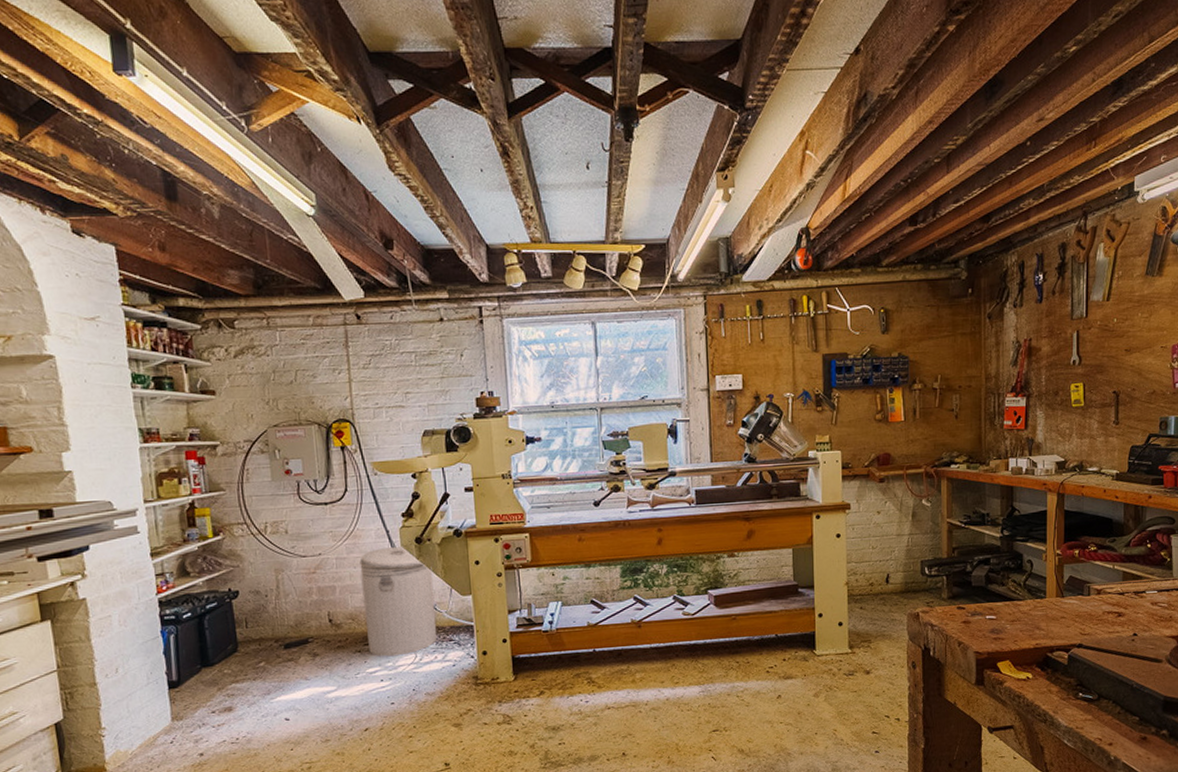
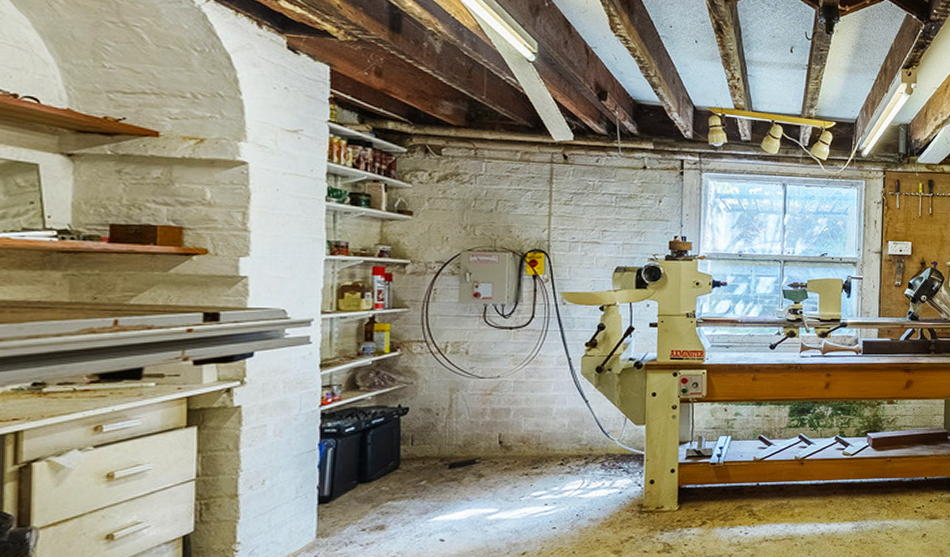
can: present [359,547,437,657] -> none [536,375,609,481]

